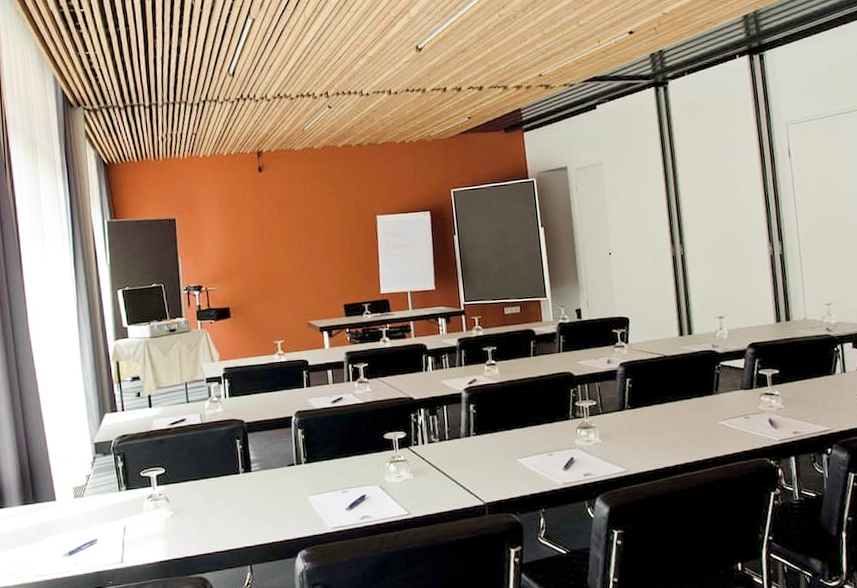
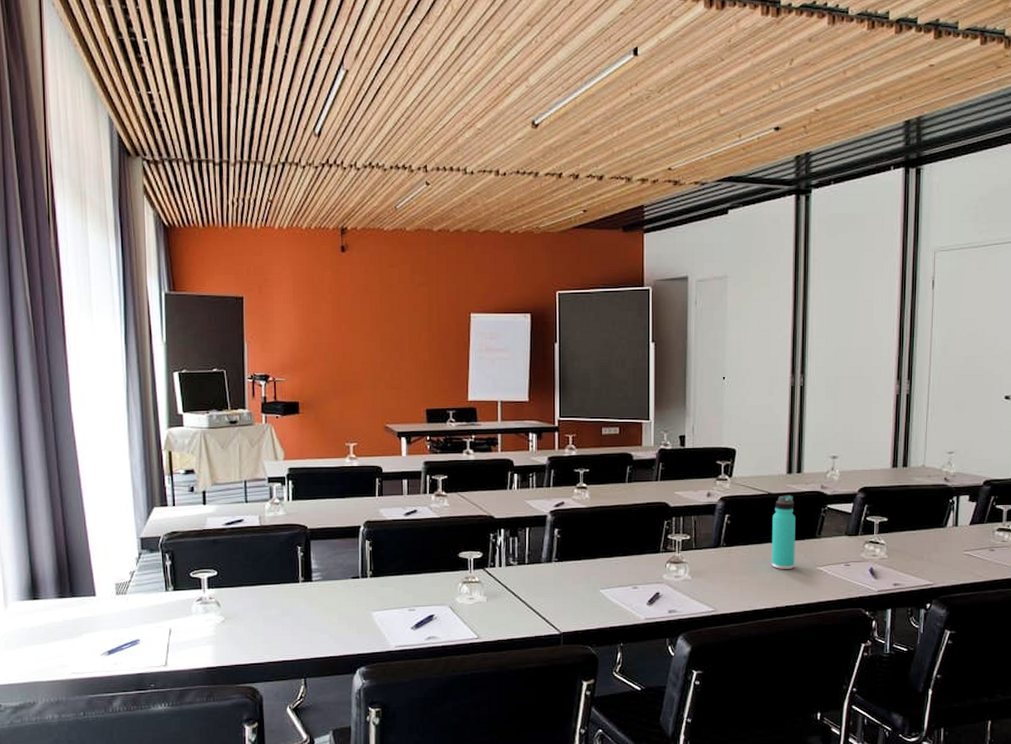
thermos bottle: none [670,356,698,427] -> present [771,495,796,570]

